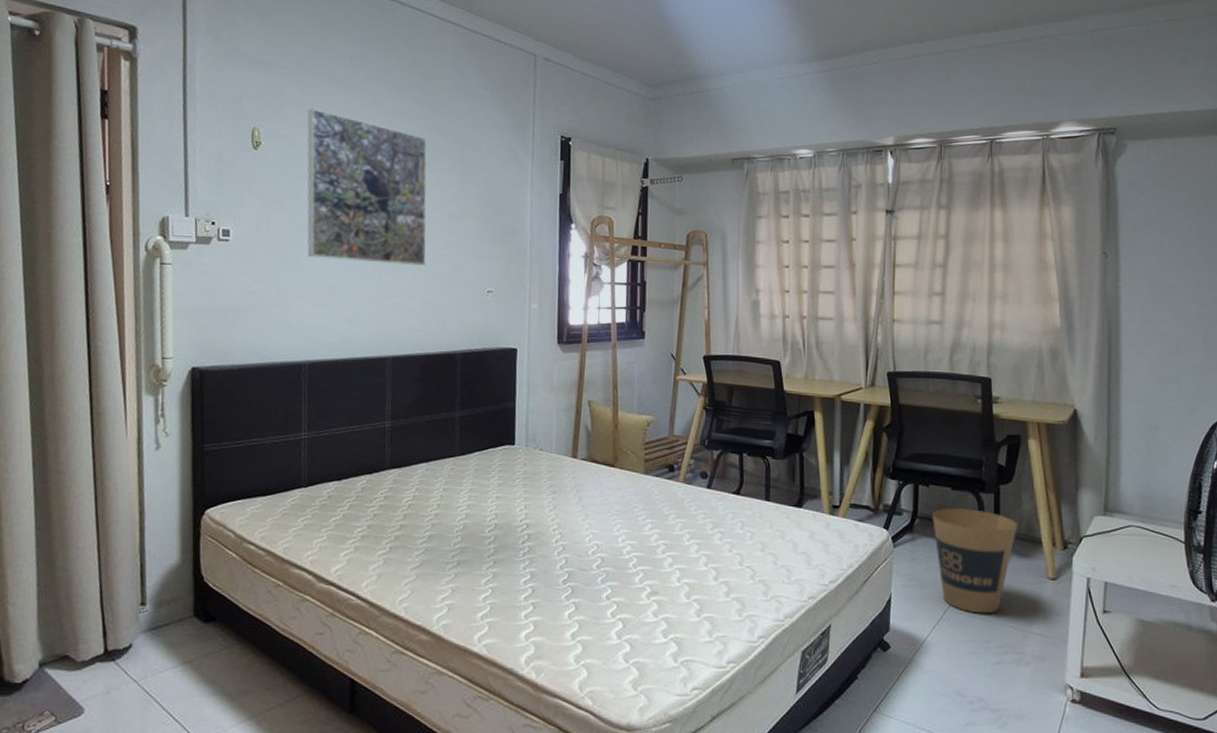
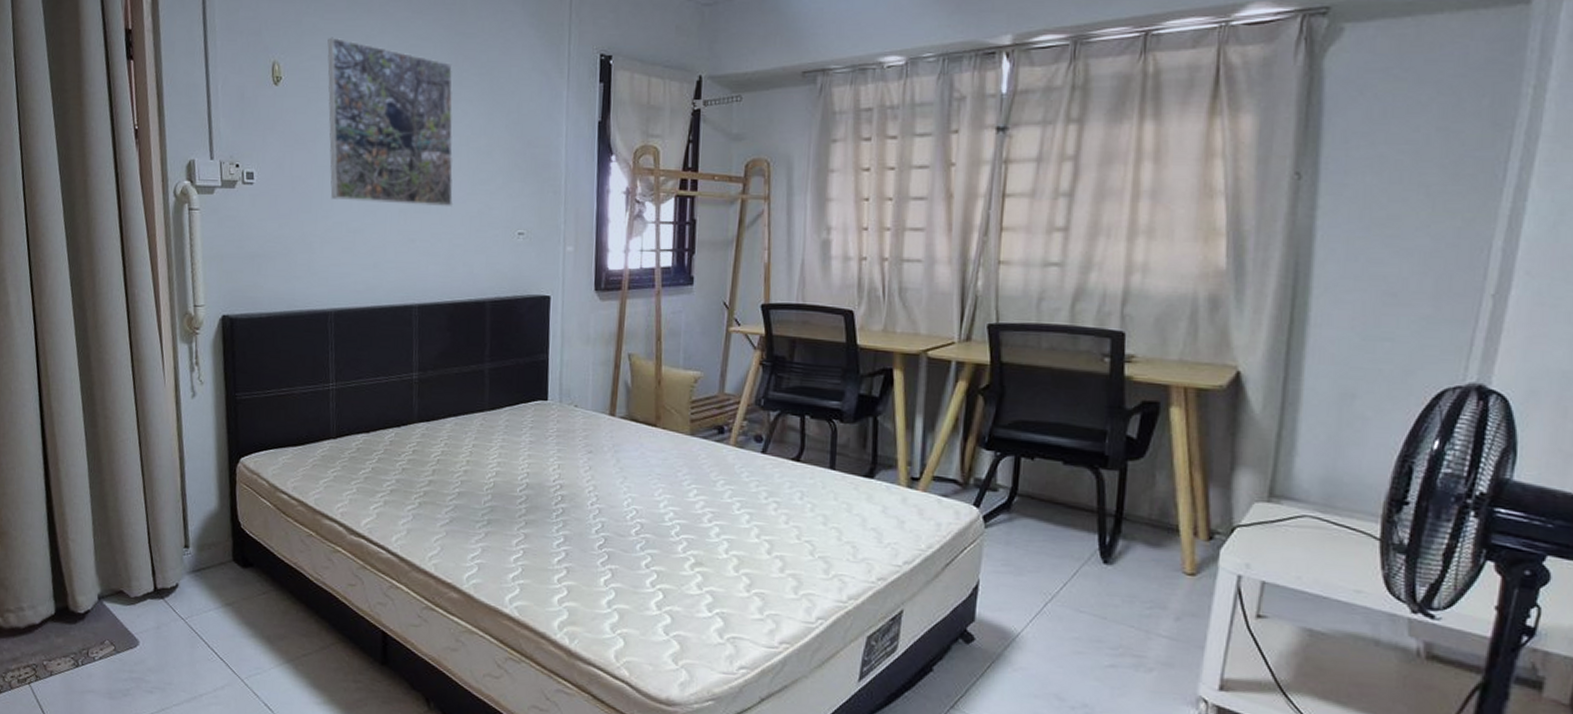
trash can: present [932,508,1017,614] -> none [1036,485,1148,610]

